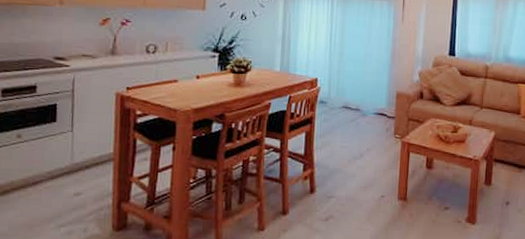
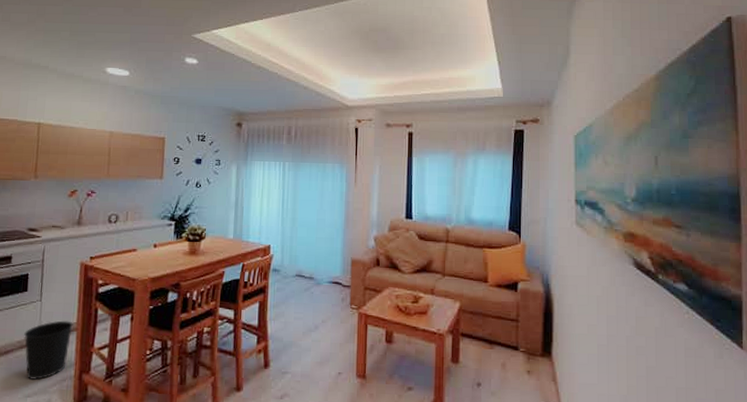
wastebasket: none [54,151,110,210] -> present [24,320,73,380]

